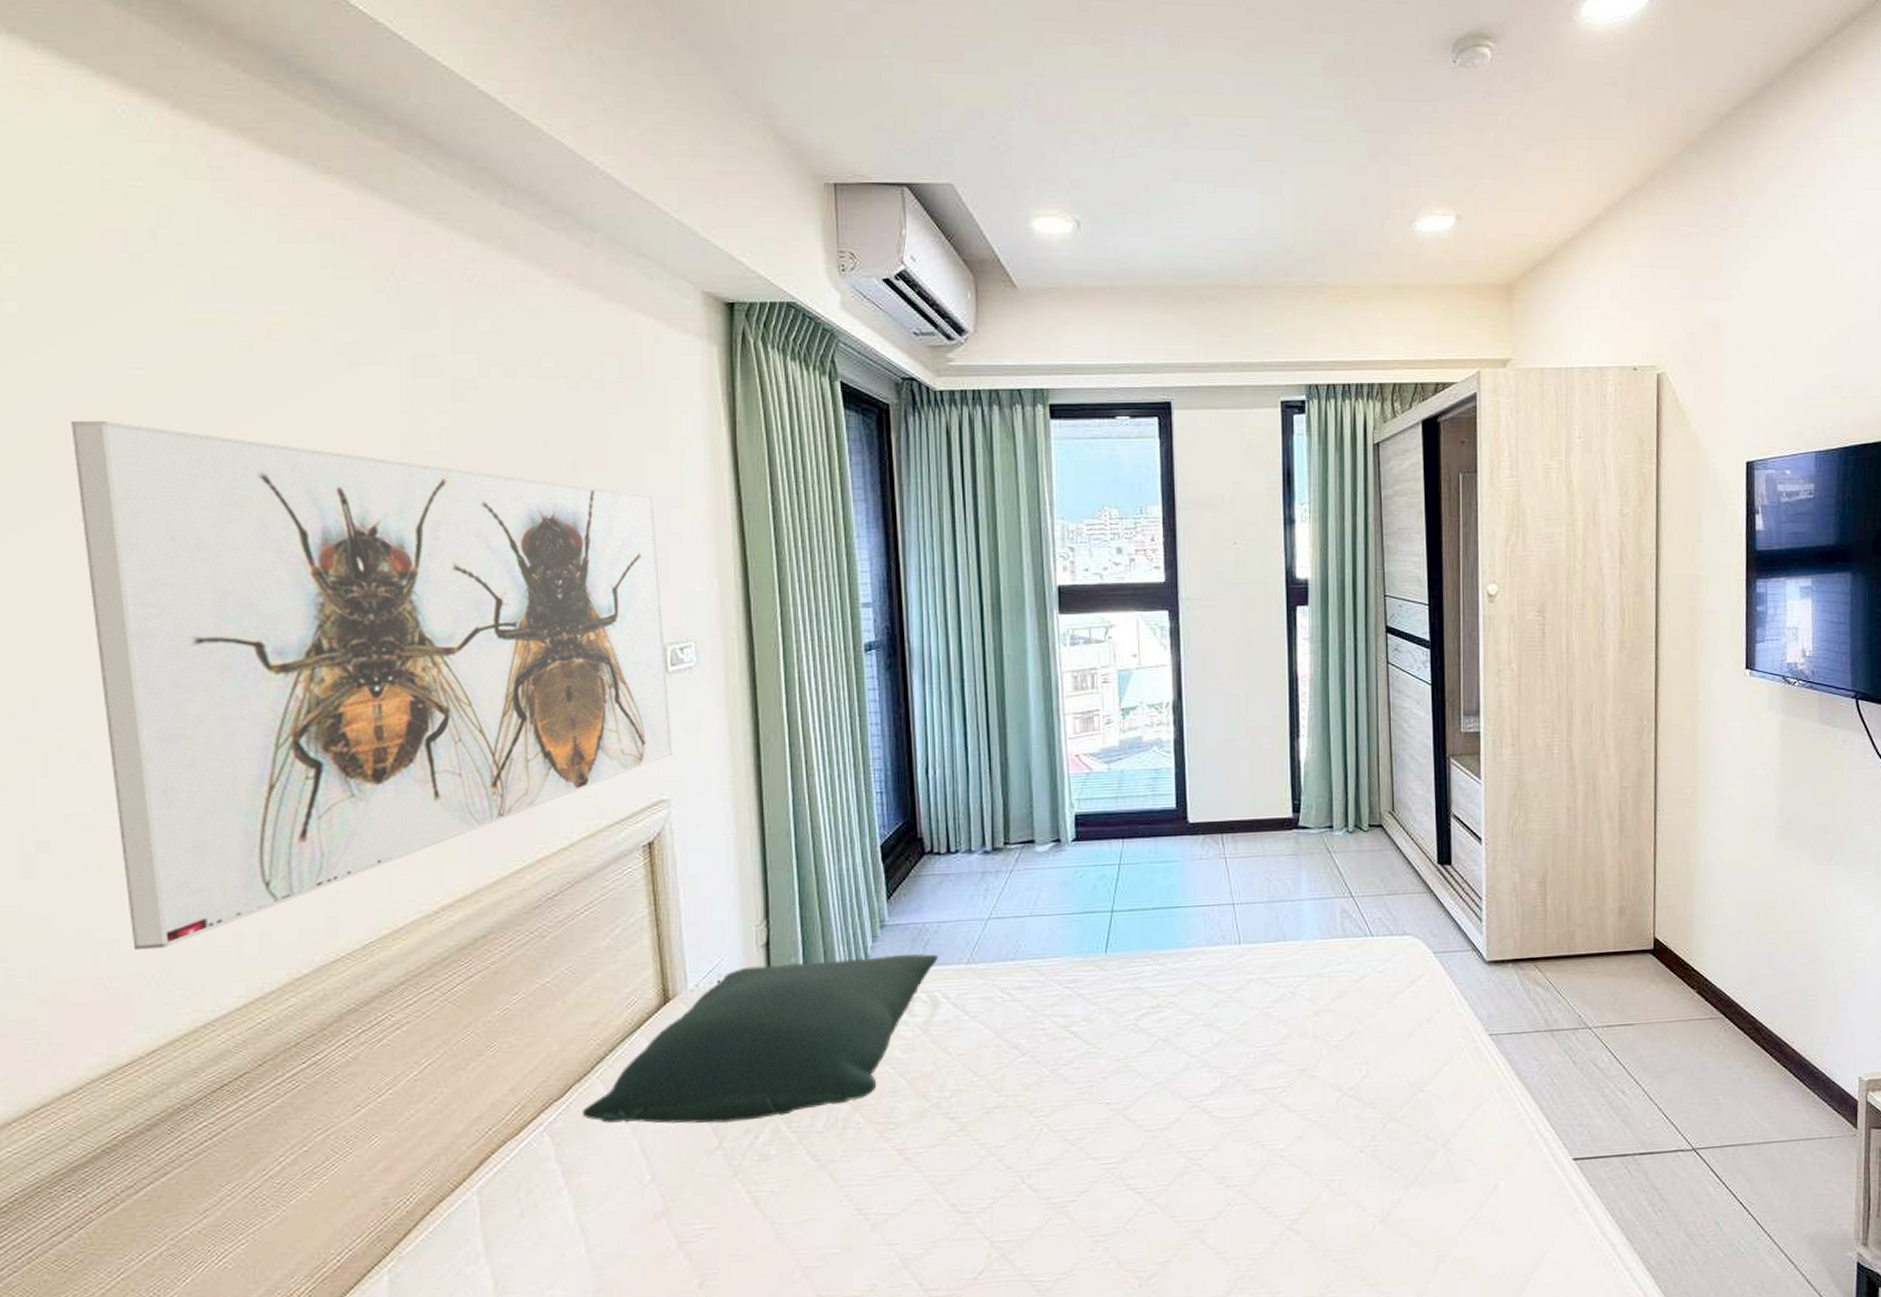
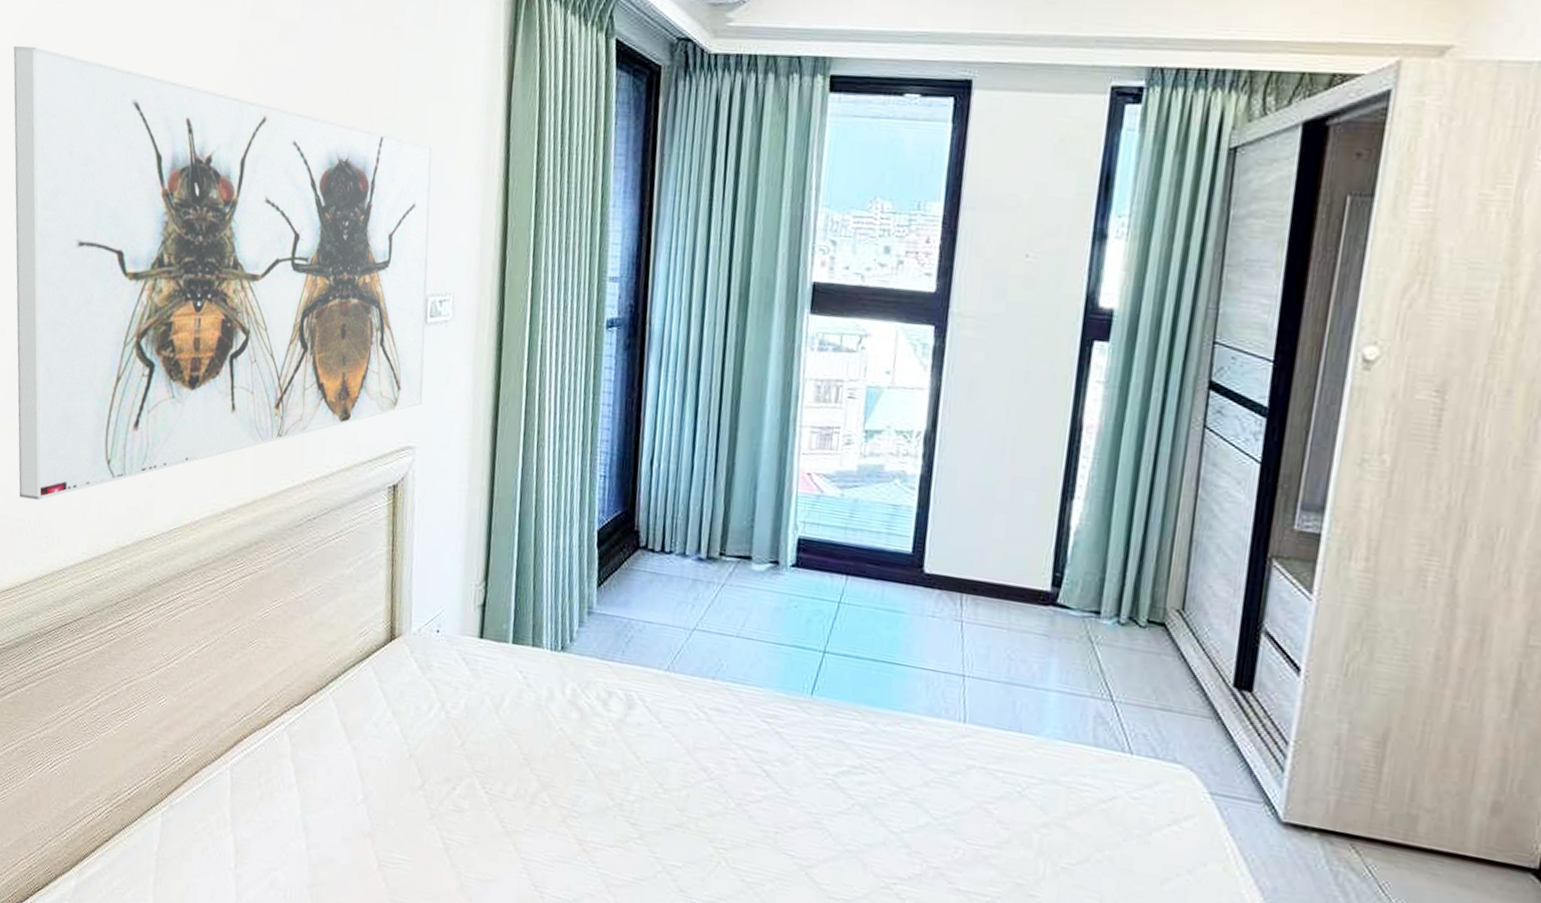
pillow: present [581,954,938,1124] -> none [315,623,639,780]

